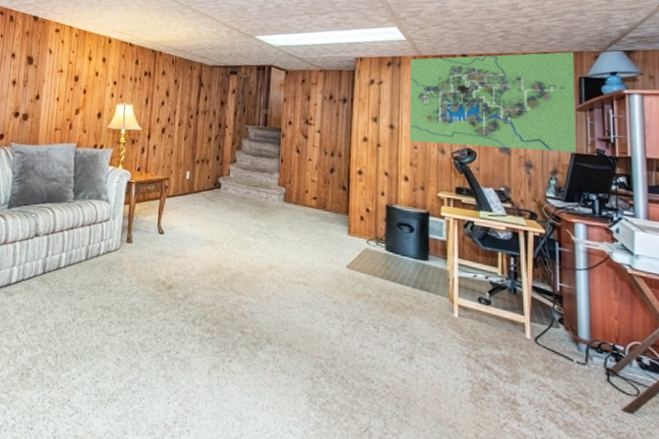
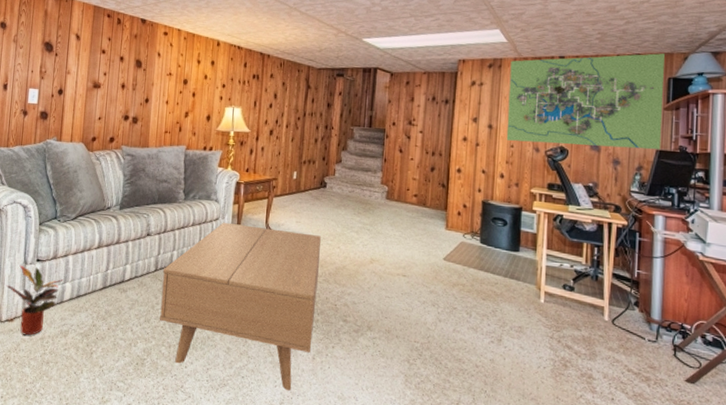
coffee table: none [46,223,216,408] -> present [159,222,321,391]

